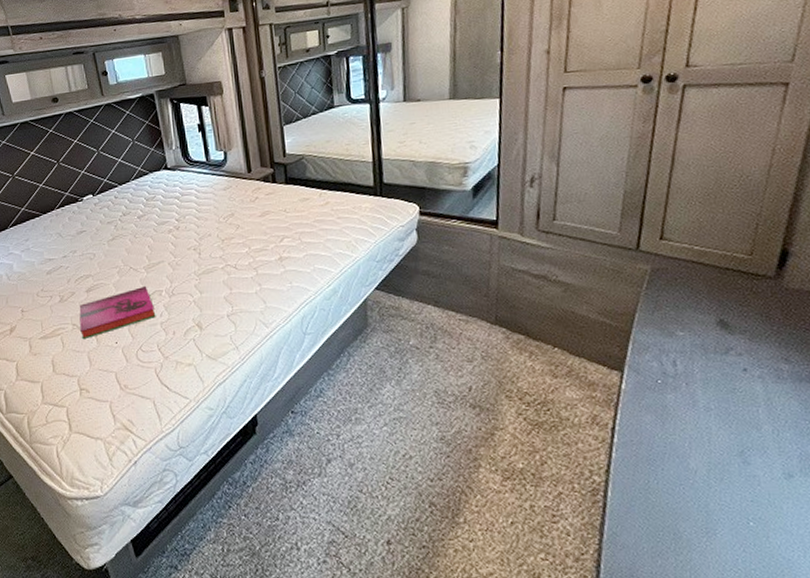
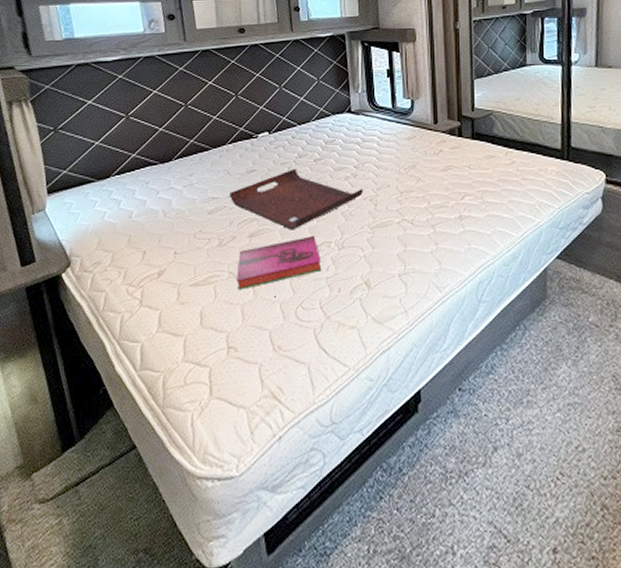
serving tray: none [64,226,187,283] -> present [229,168,363,230]

